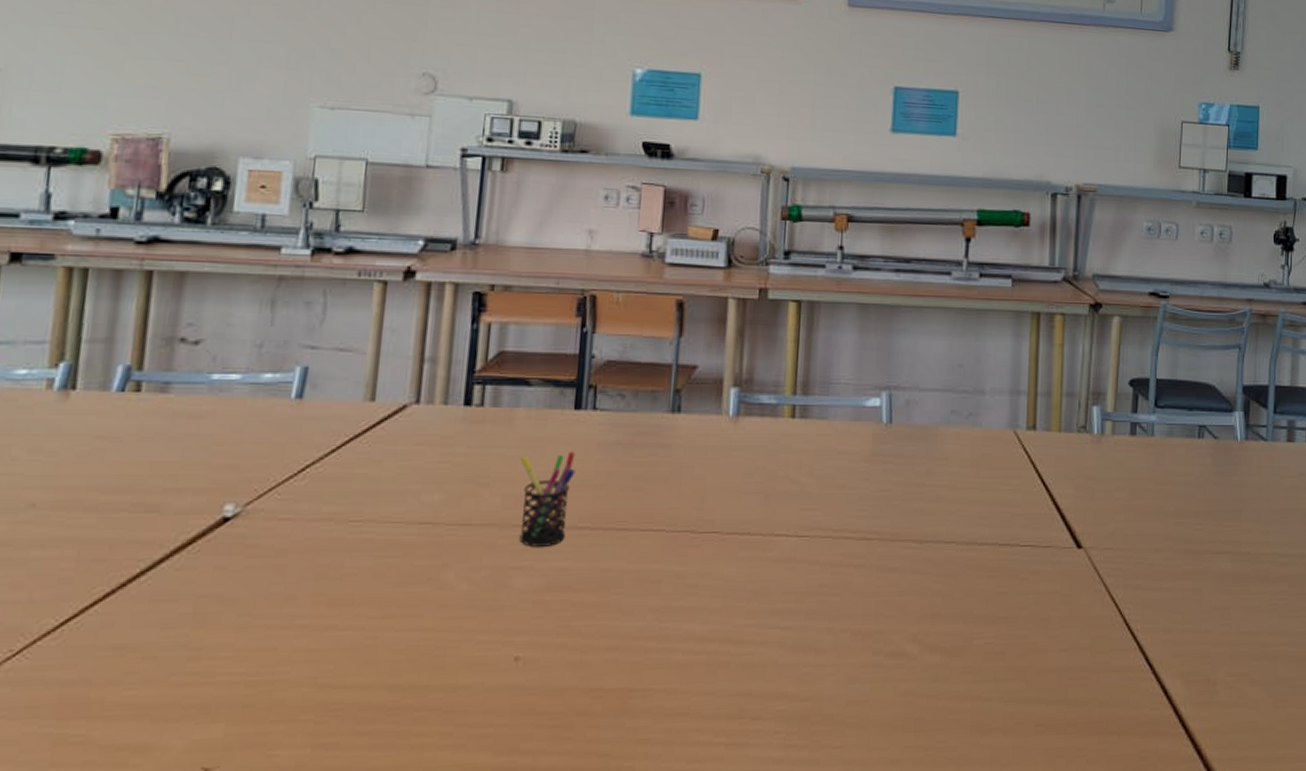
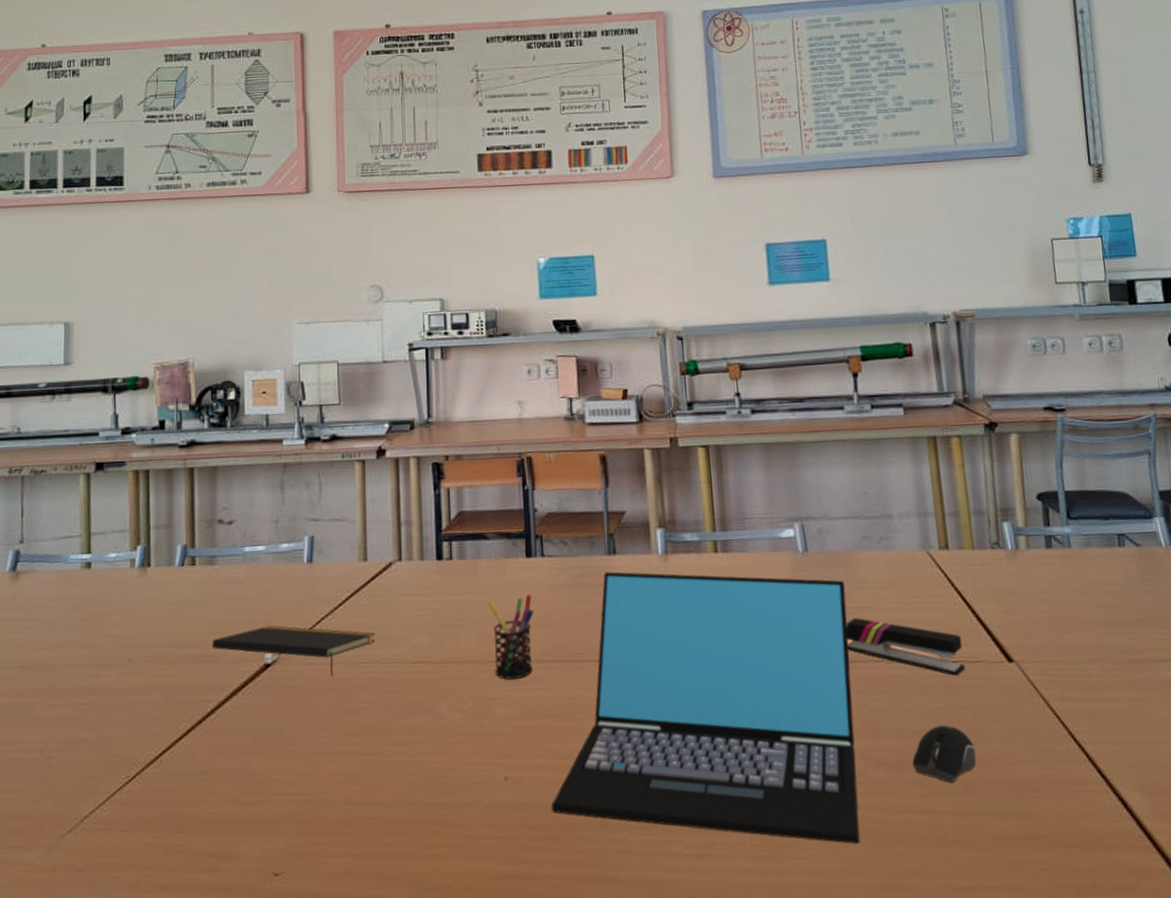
notepad: none [152,472,375,535] -> present [212,626,376,676]
laptop: none [567,432,925,732] -> present [552,571,860,844]
stapler: none [919,496,1035,560] -> present [846,618,965,676]
computer mouse: none [967,610,1033,669] -> present [912,725,976,782]

